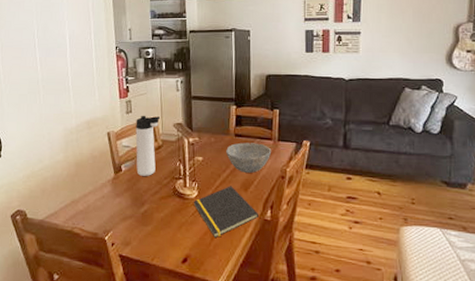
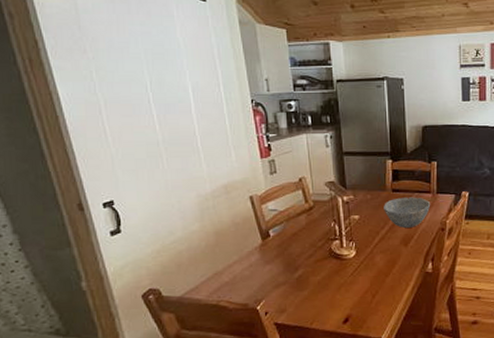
thermos bottle: present [135,115,161,176] -> none [282,175,310,240]
notepad: present [193,186,260,239] -> none [351,242,421,296]

